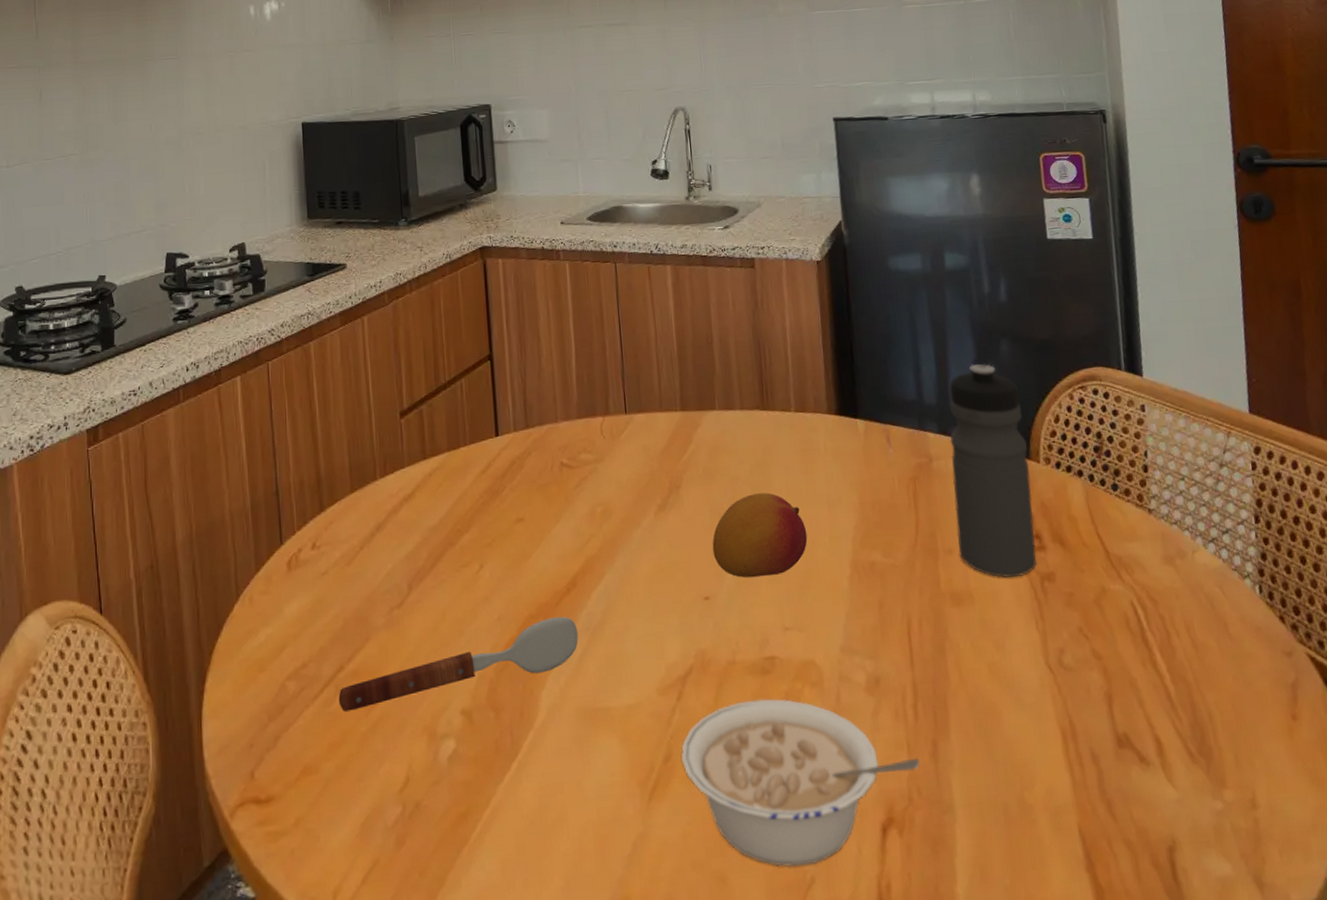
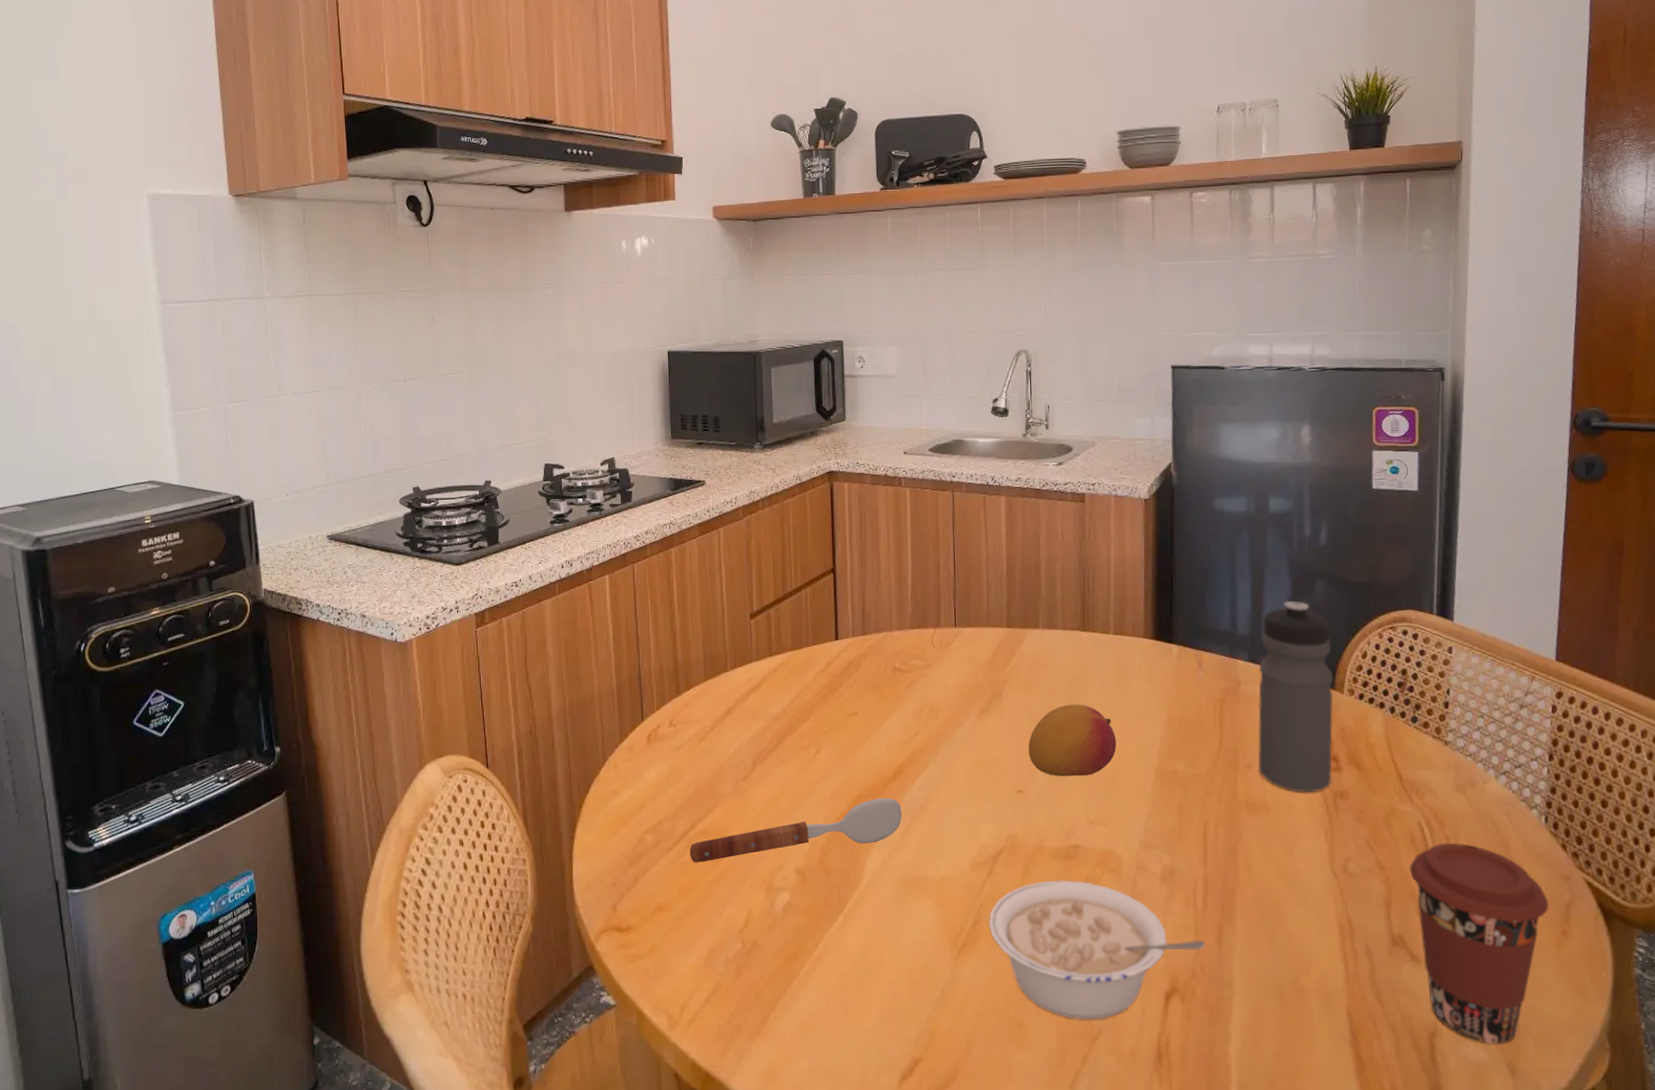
coffee cup: none [1126,623,1276,855] -> present [1409,842,1549,1044]

